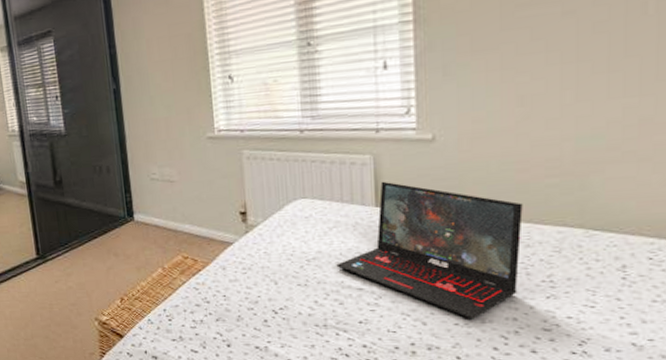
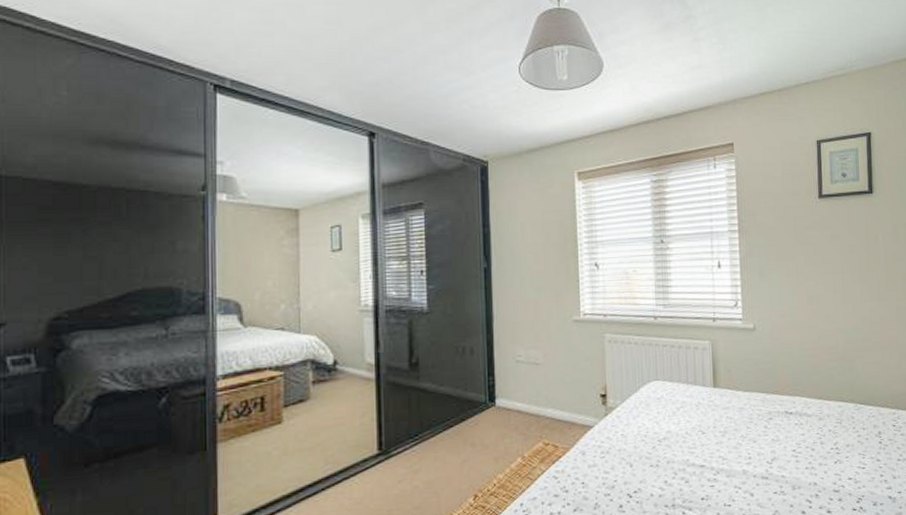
laptop: present [336,181,523,319] -> none [683,364,816,487]

